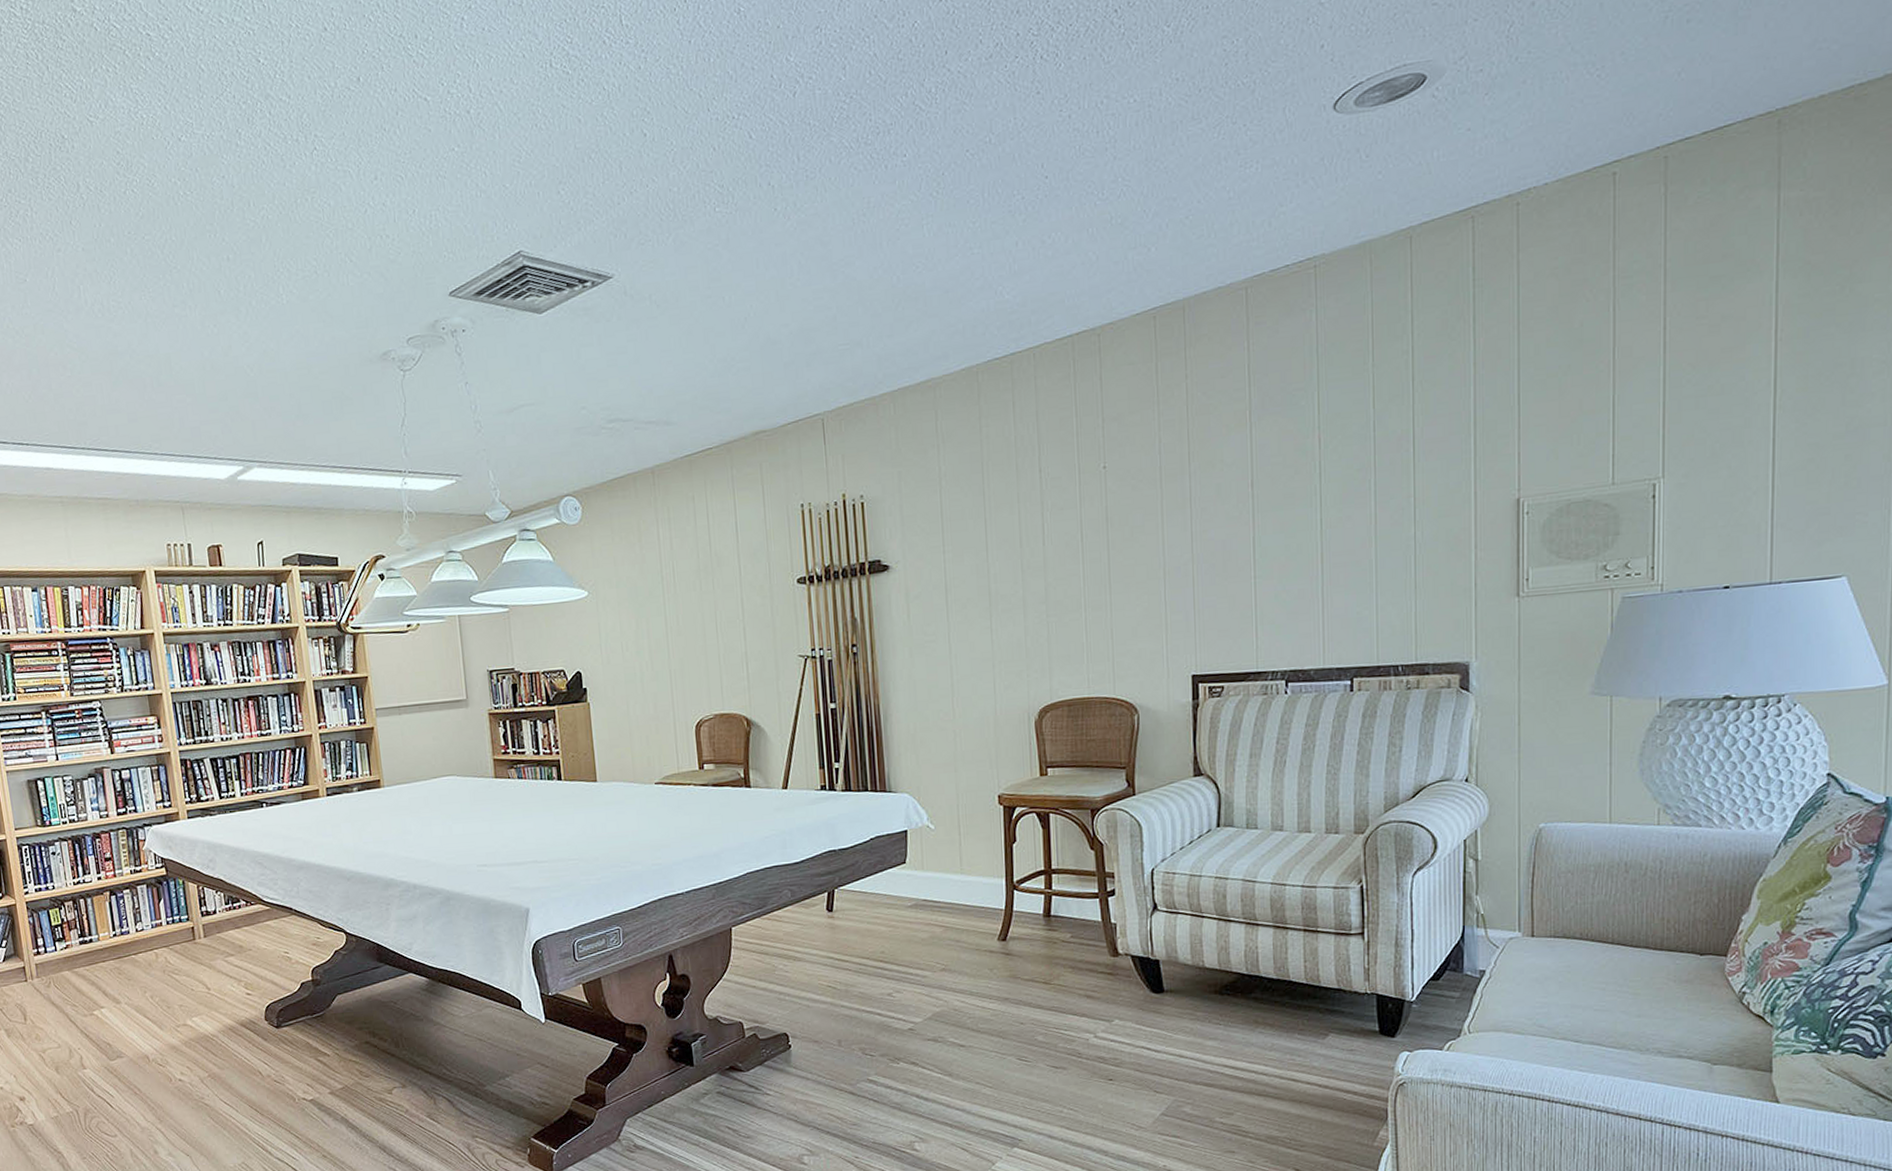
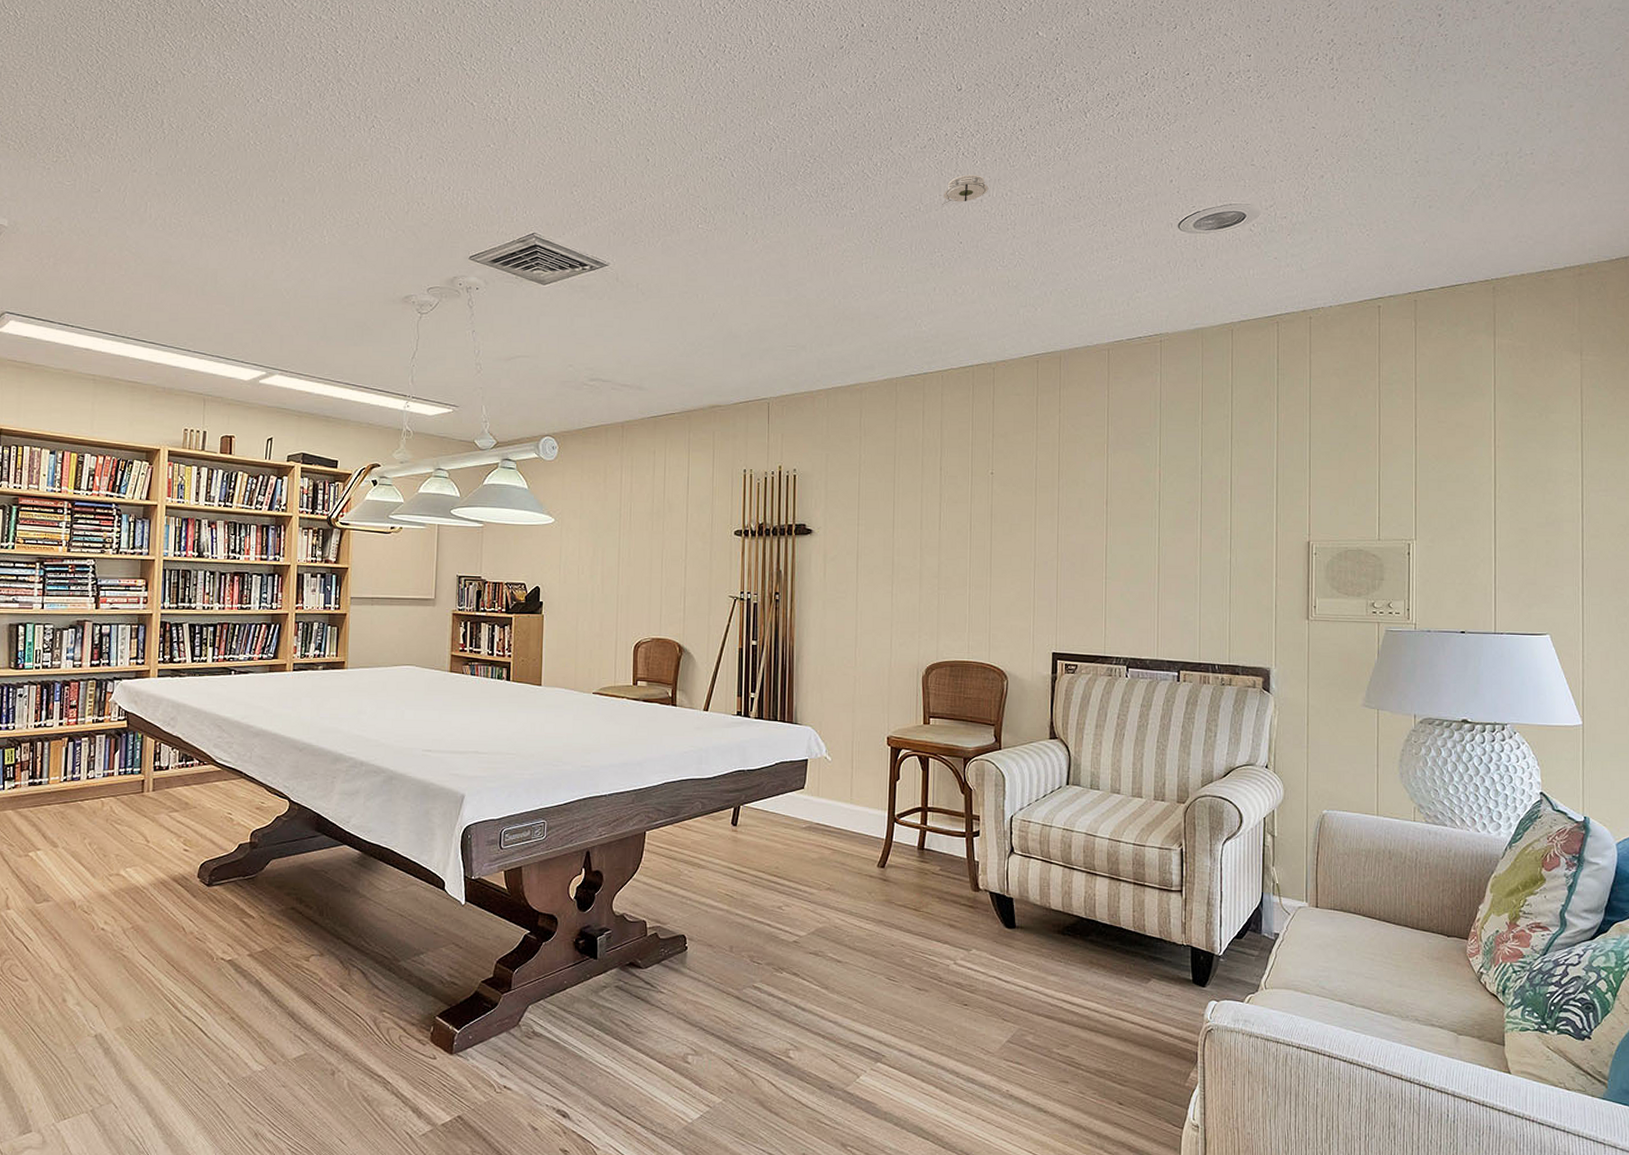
smoke detector: none [1017,82,1078,131] -> present [941,174,989,205]

